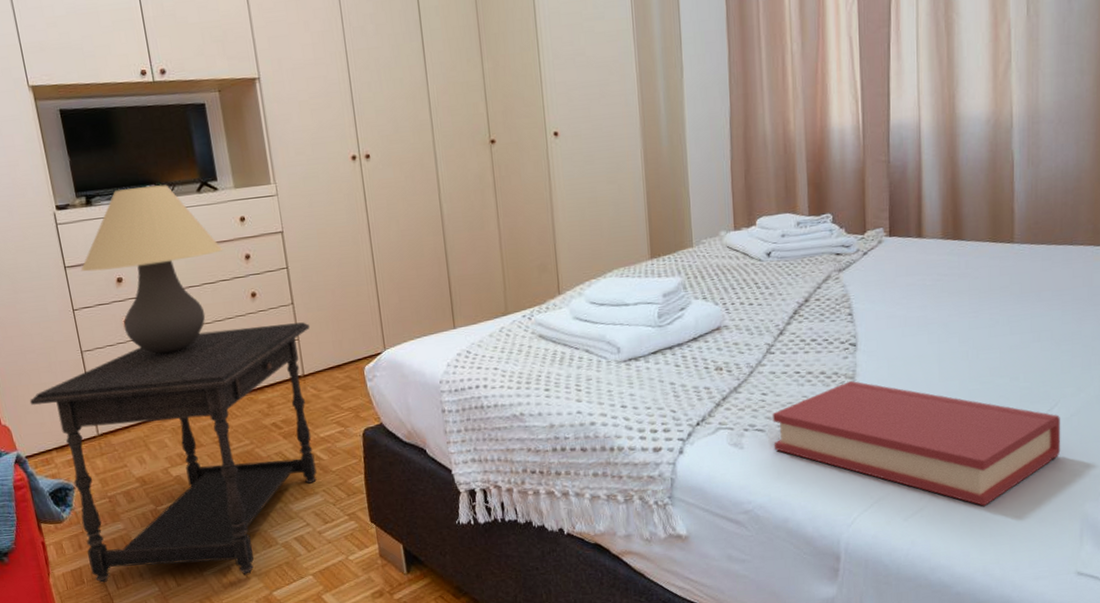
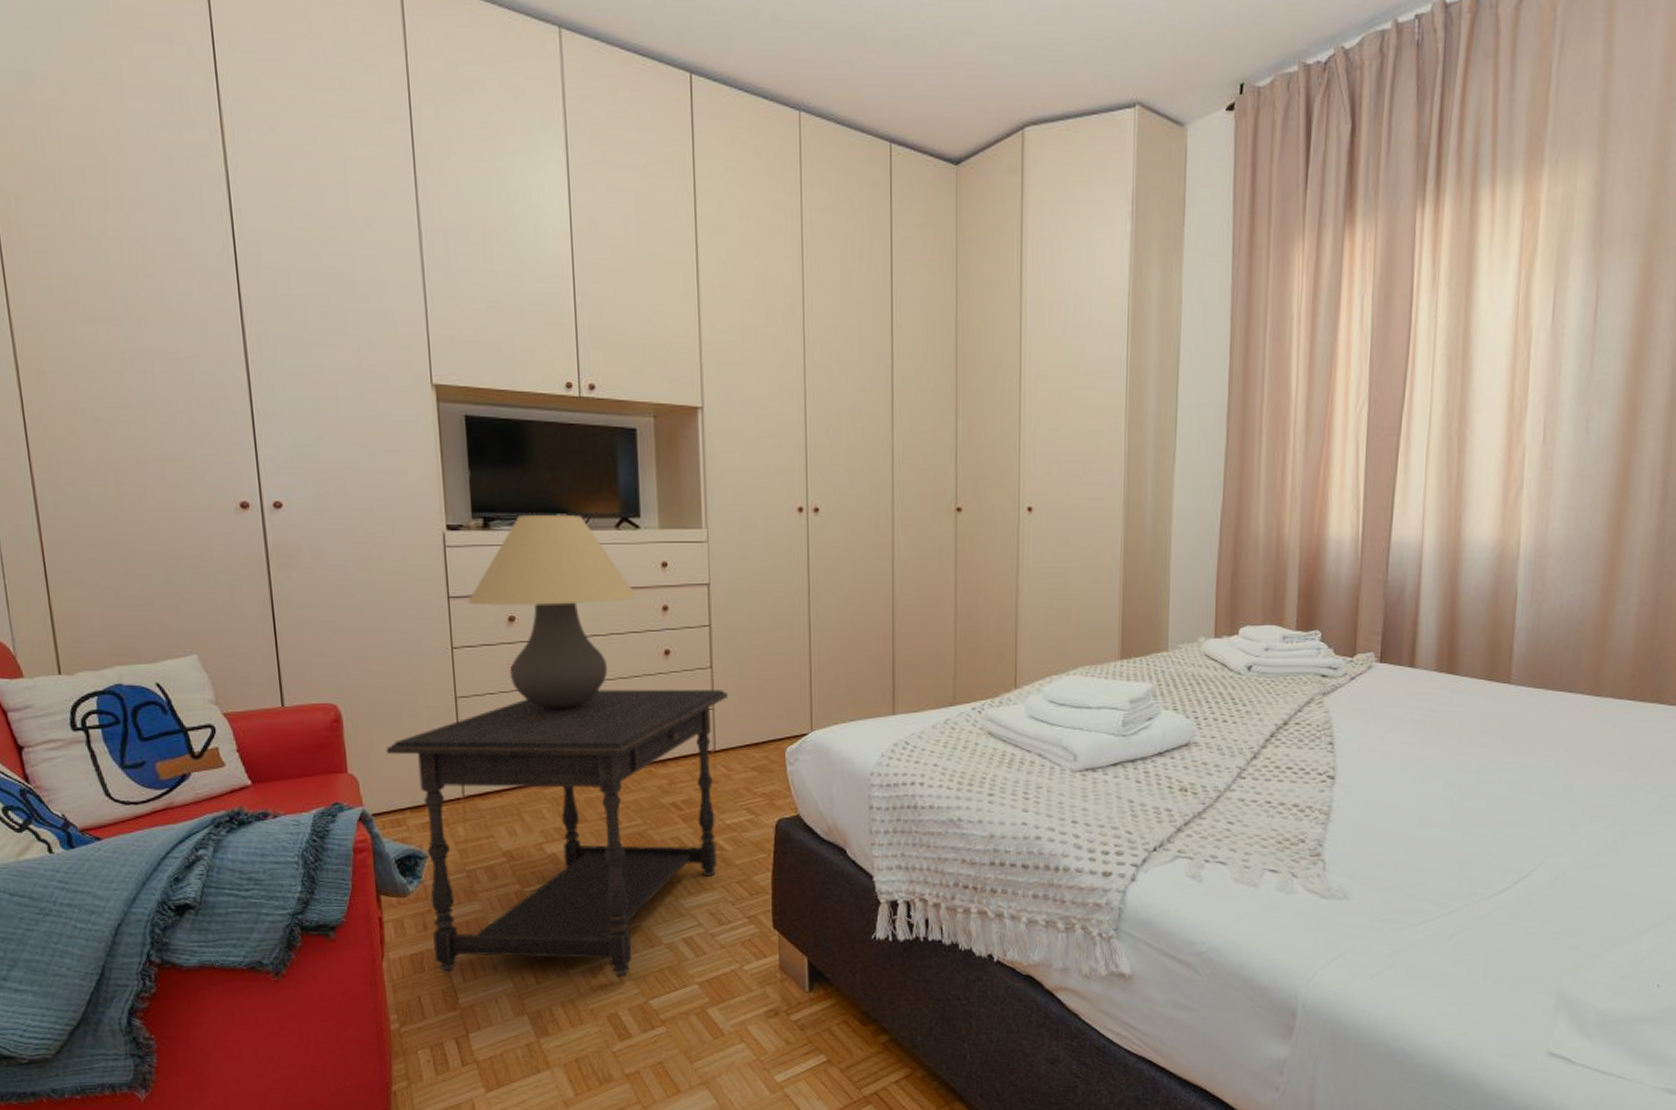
hardback book: present [772,381,1061,506] -> none [1235,818,1544,970]

